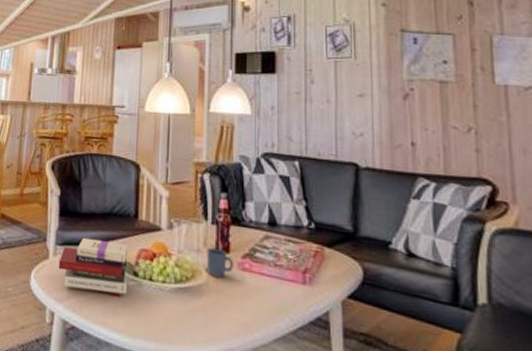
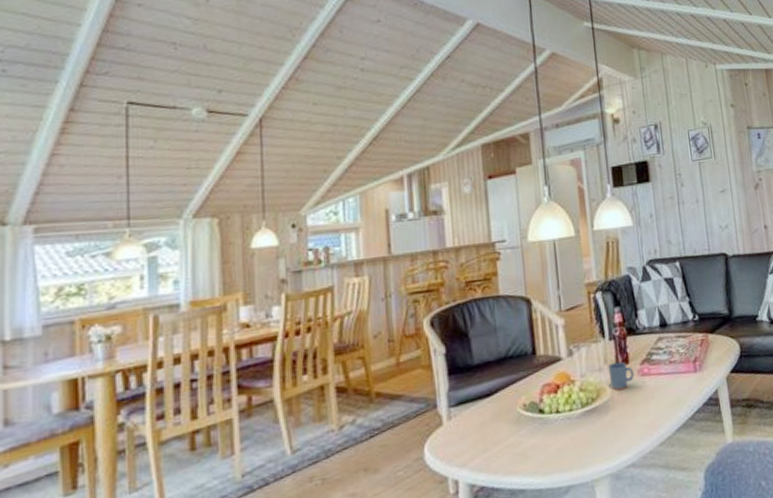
books: present [58,237,129,297] -> none [455,383,535,449]

